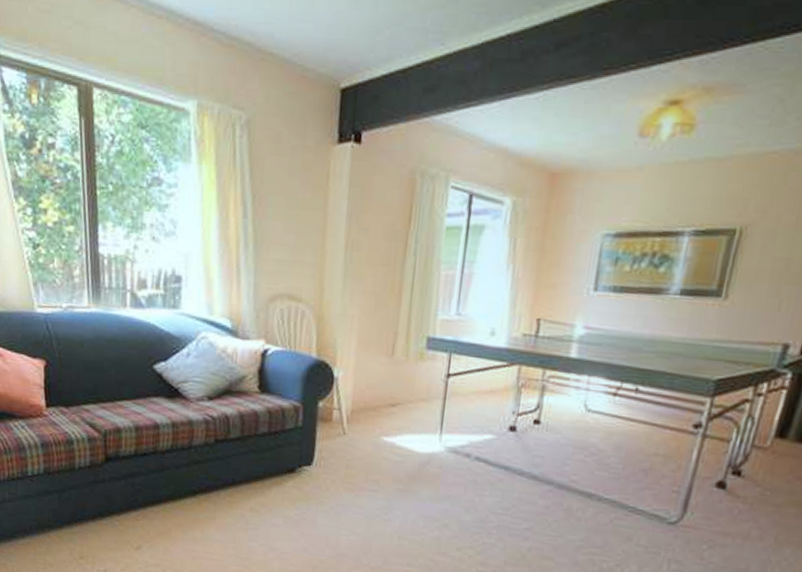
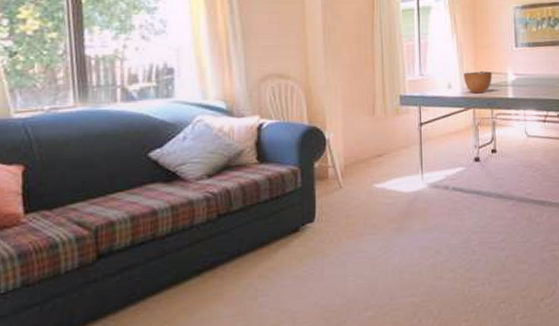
bowl: none [513,317,554,347] -> present [464,71,492,94]

